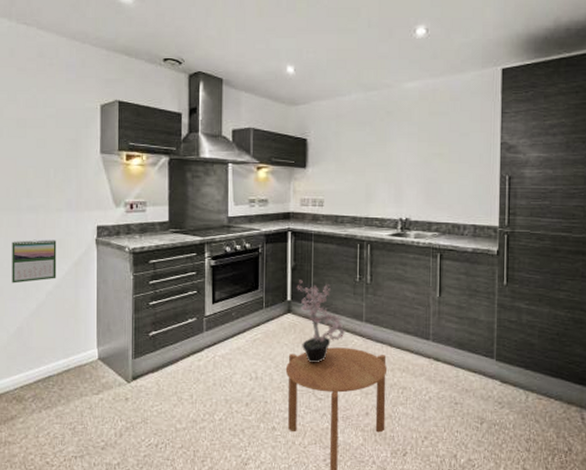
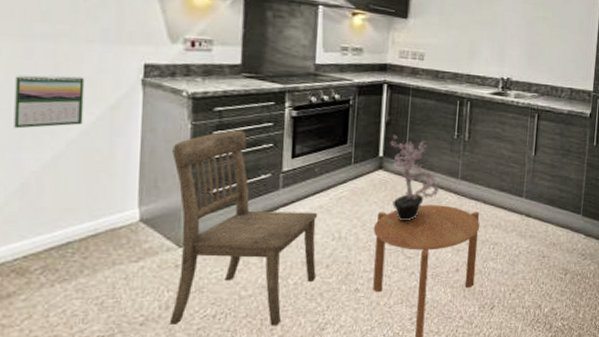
chair: none [120,279,237,458] -> present [169,130,318,326]

